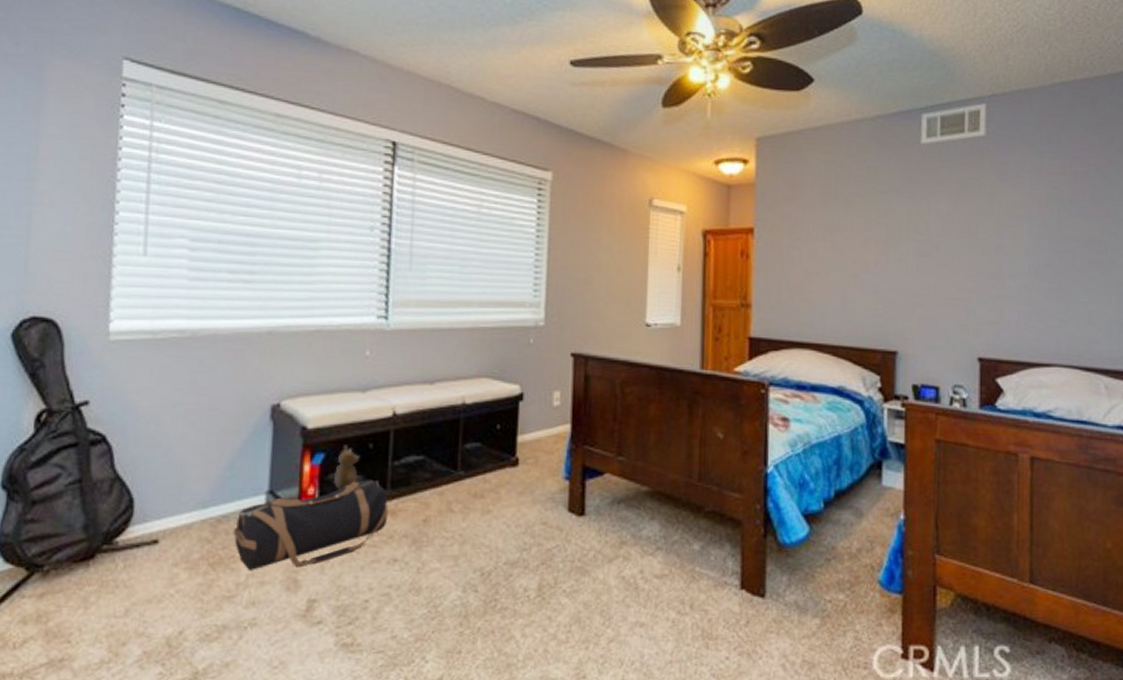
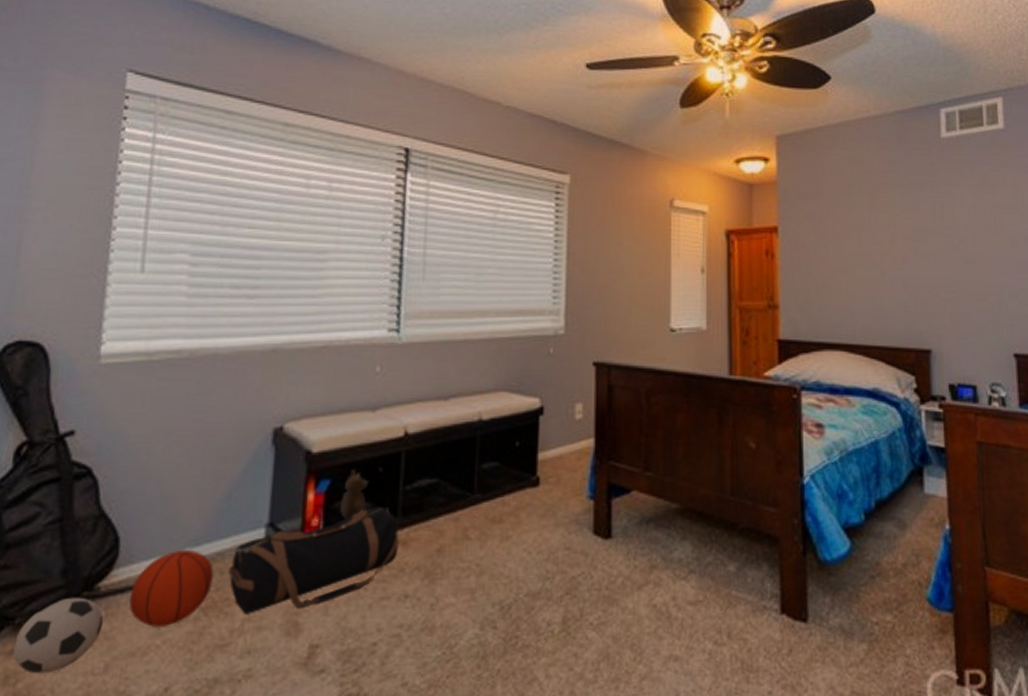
soccer ball: none [43,549,123,615] -> present [13,597,104,674]
basketball: none [144,512,220,578] -> present [128,550,214,627]

